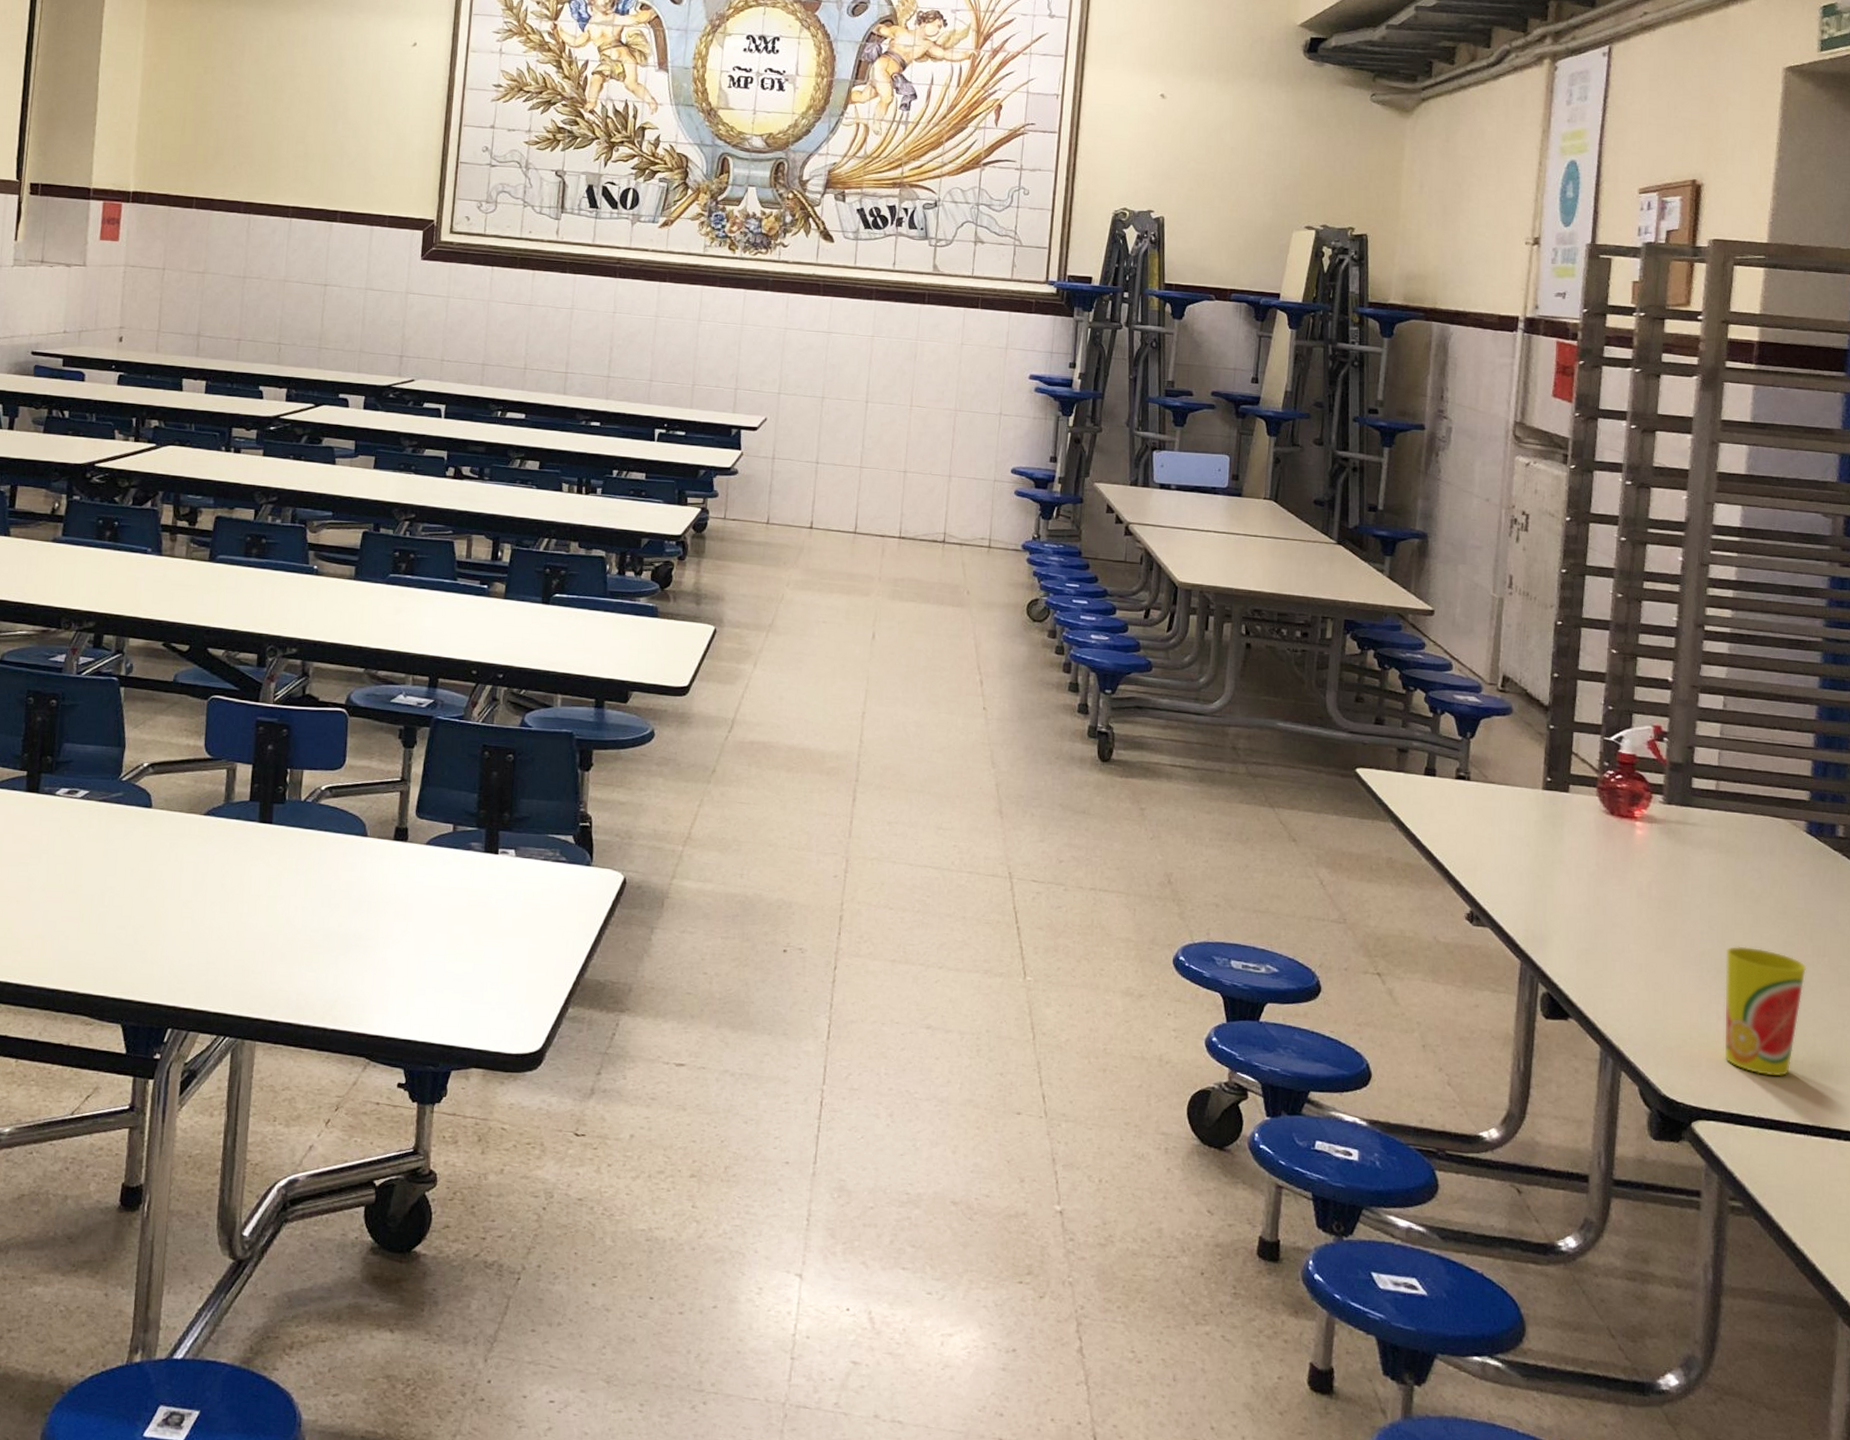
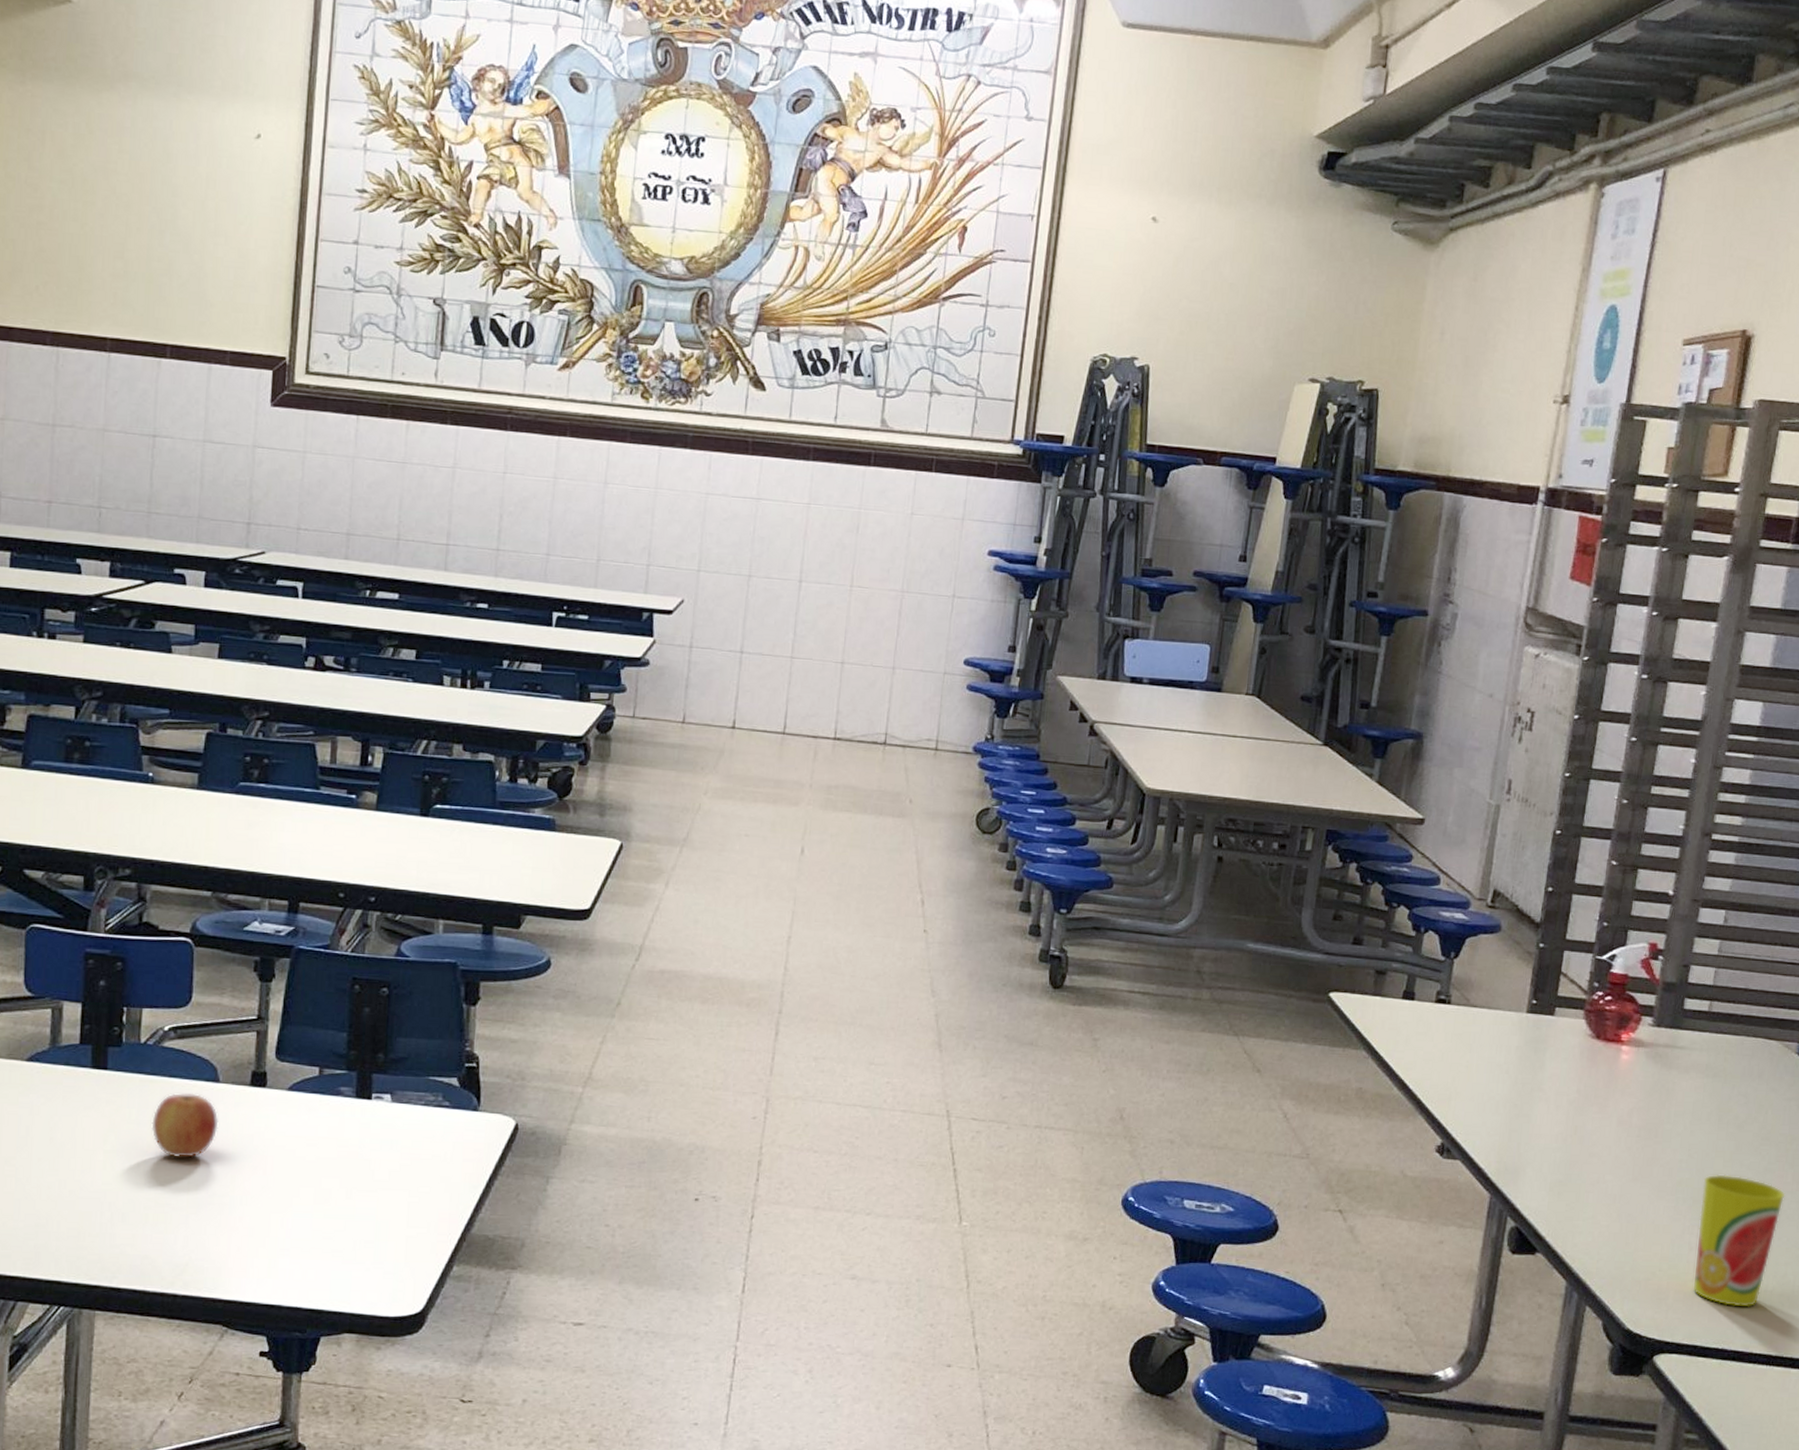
apple: none [308,846,366,904] -> present [151,1093,219,1158]

